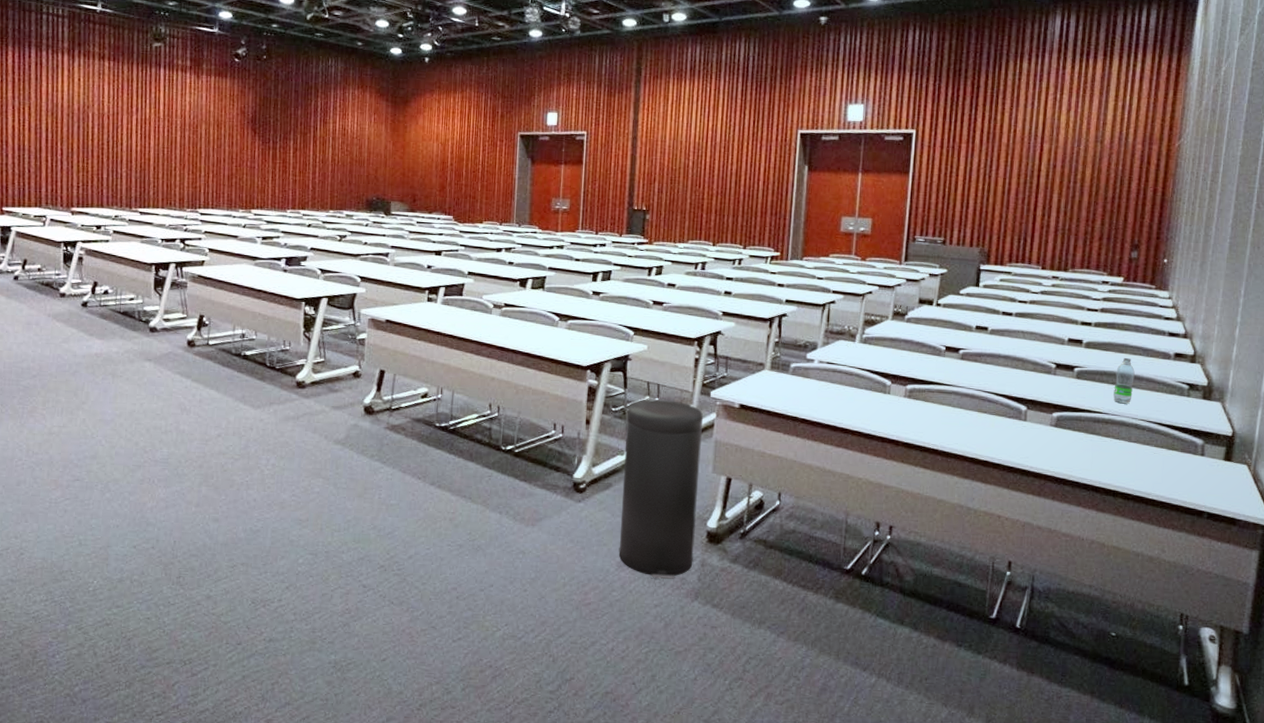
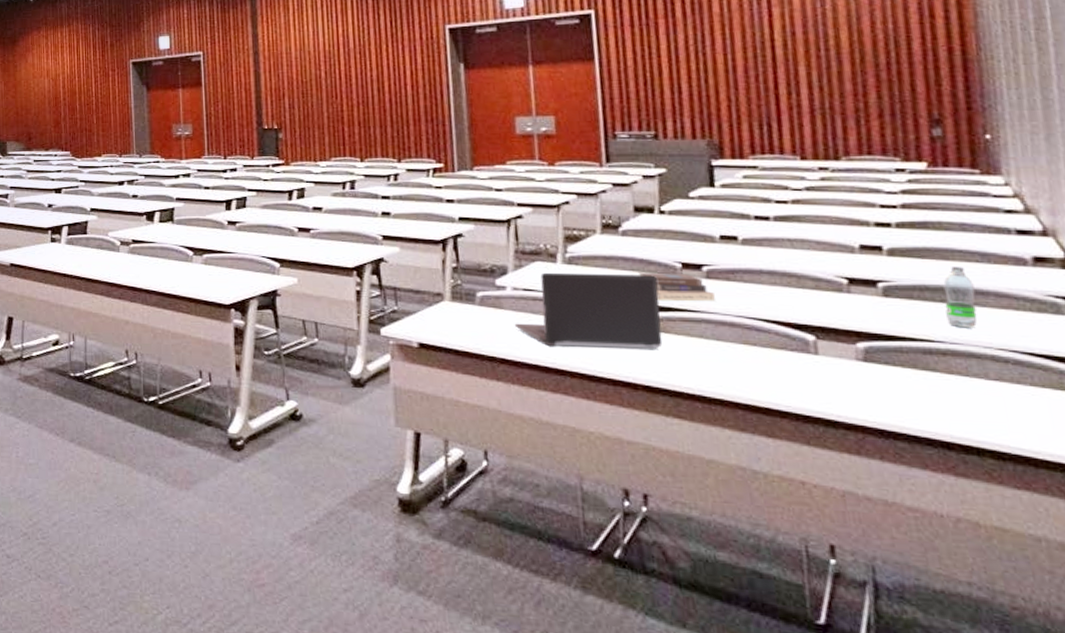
pedal bin: present [619,398,703,579] -> none [282,339,386,557]
laptop computer: none [816,349,926,415] -> present [514,272,663,350]
books: none [914,352,964,378] -> present [639,272,715,302]

